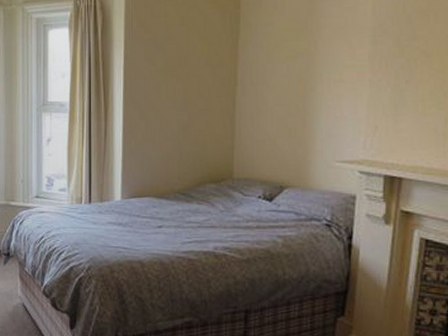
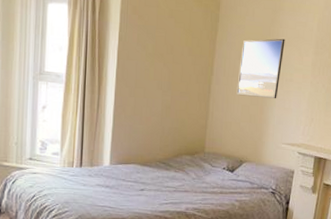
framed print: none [269,30,329,107] -> present [236,38,285,99]

